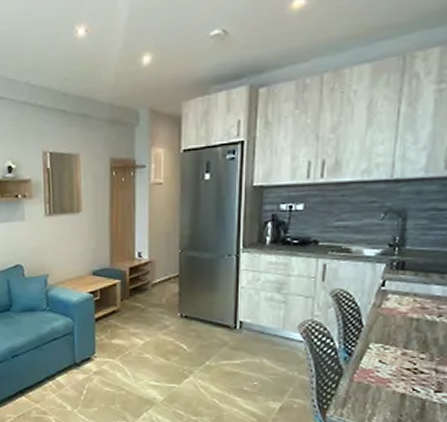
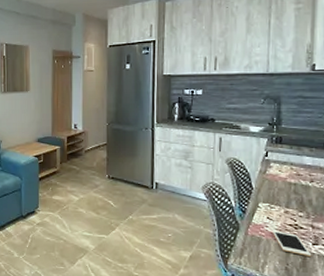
cell phone: none [383,375,433,406] -> present [271,230,312,257]

